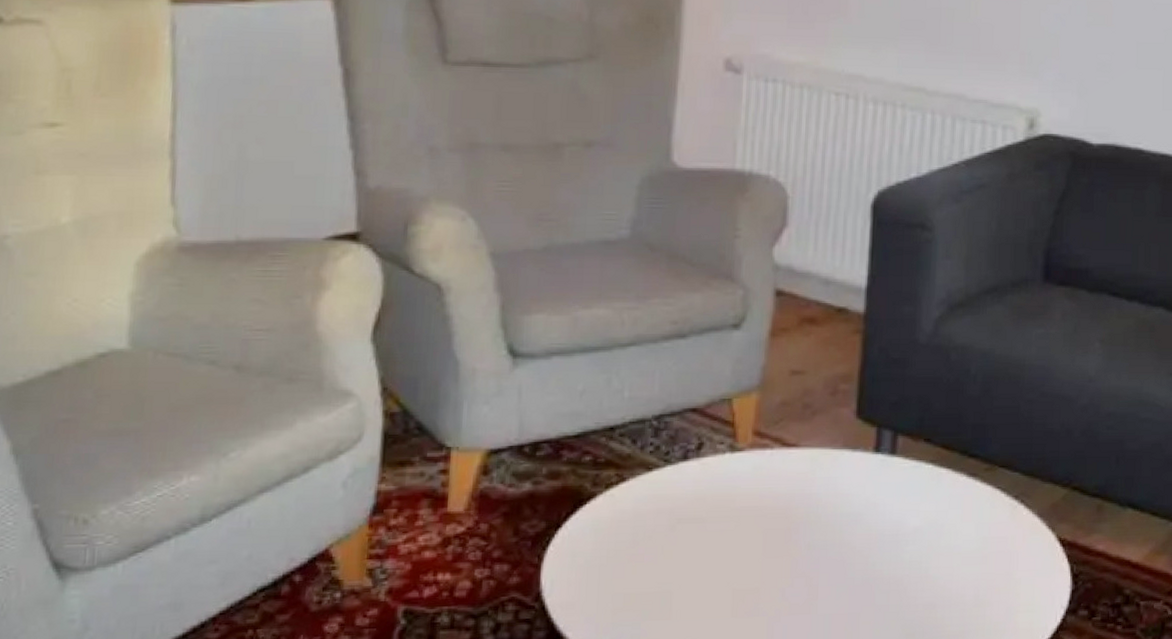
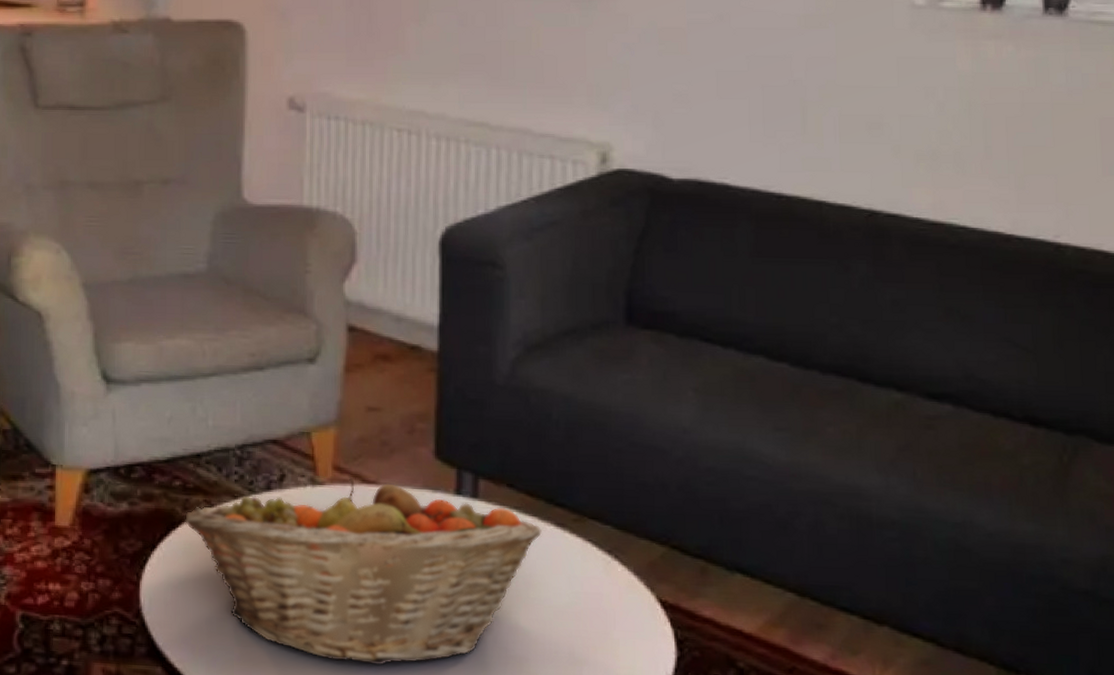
fruit basket: none [594,441,955,626] -> present [185,477,542,666]

